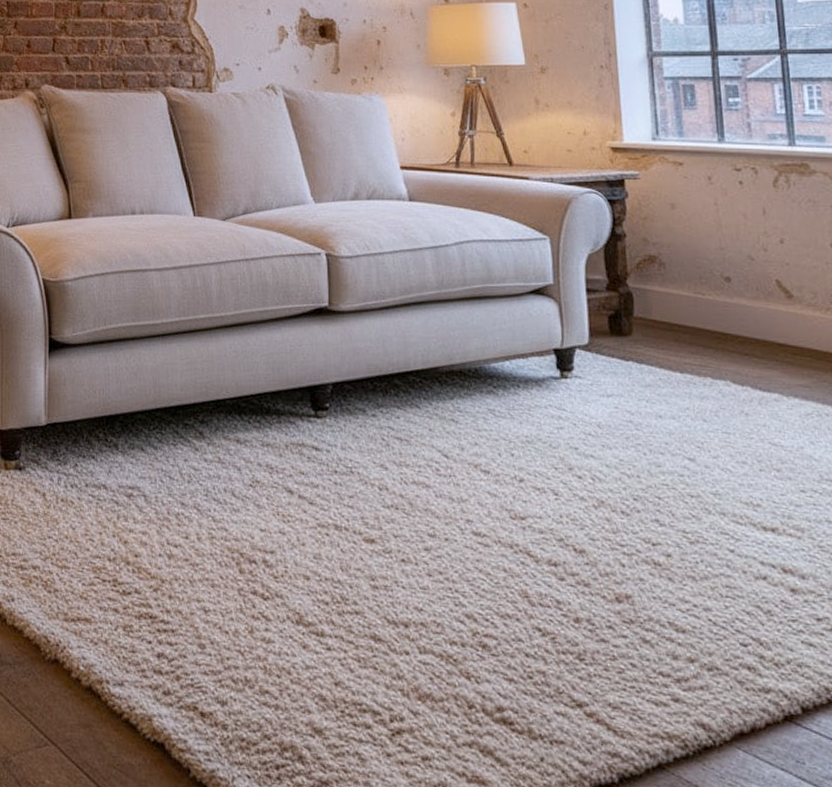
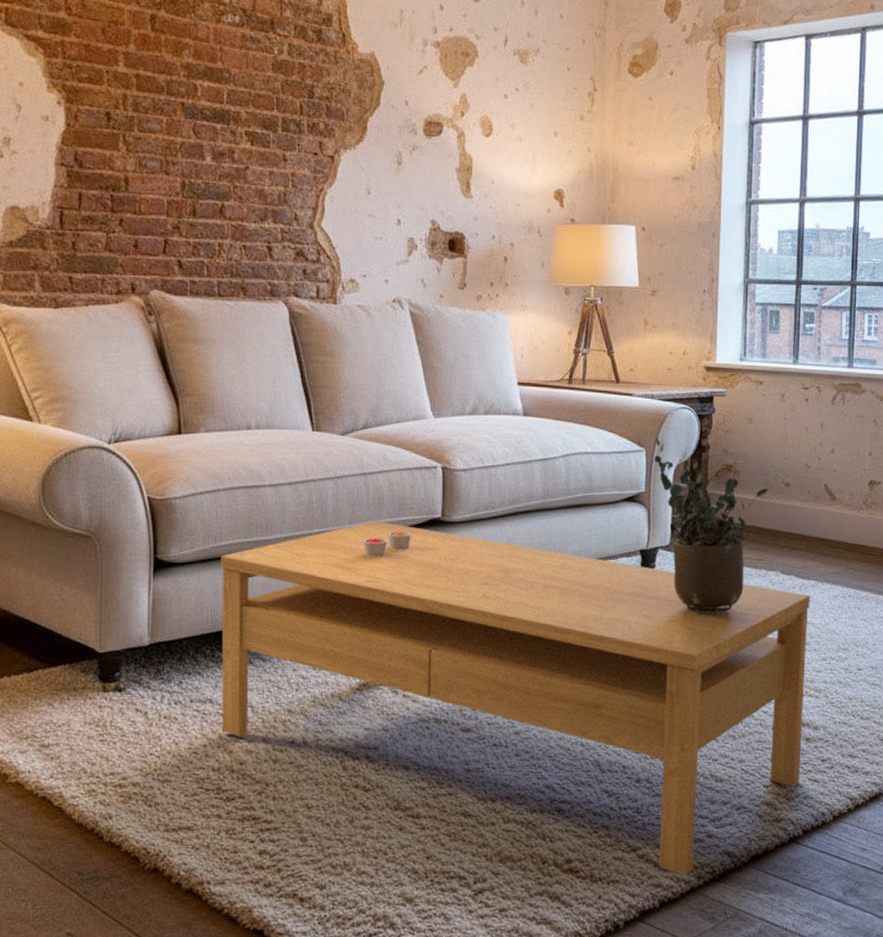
coffee table: none [111,308,789,747] -> present [221,521,810,876]
candle: none [249,319,299,346] -> present [363,531,412,557]
potted plant: none [560,224,704,426] -> present [655,437,768,613]

